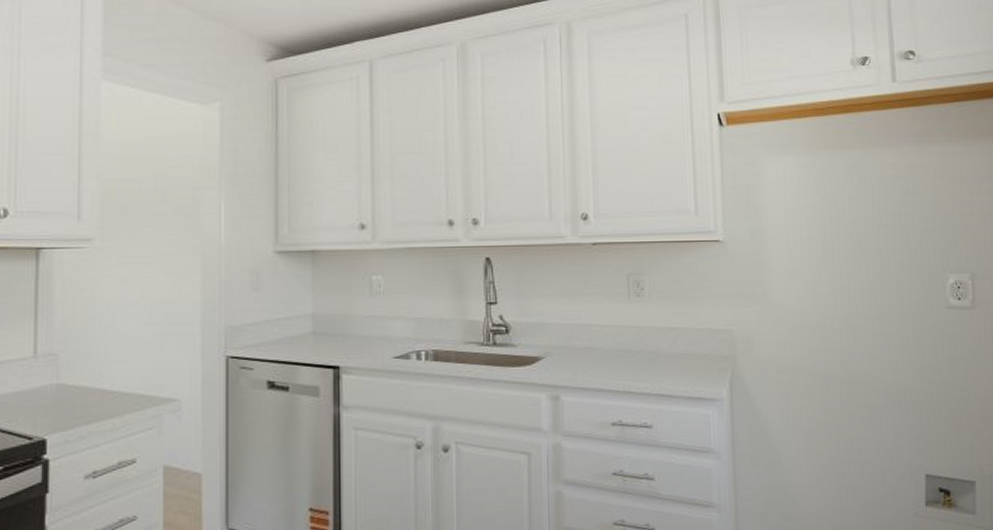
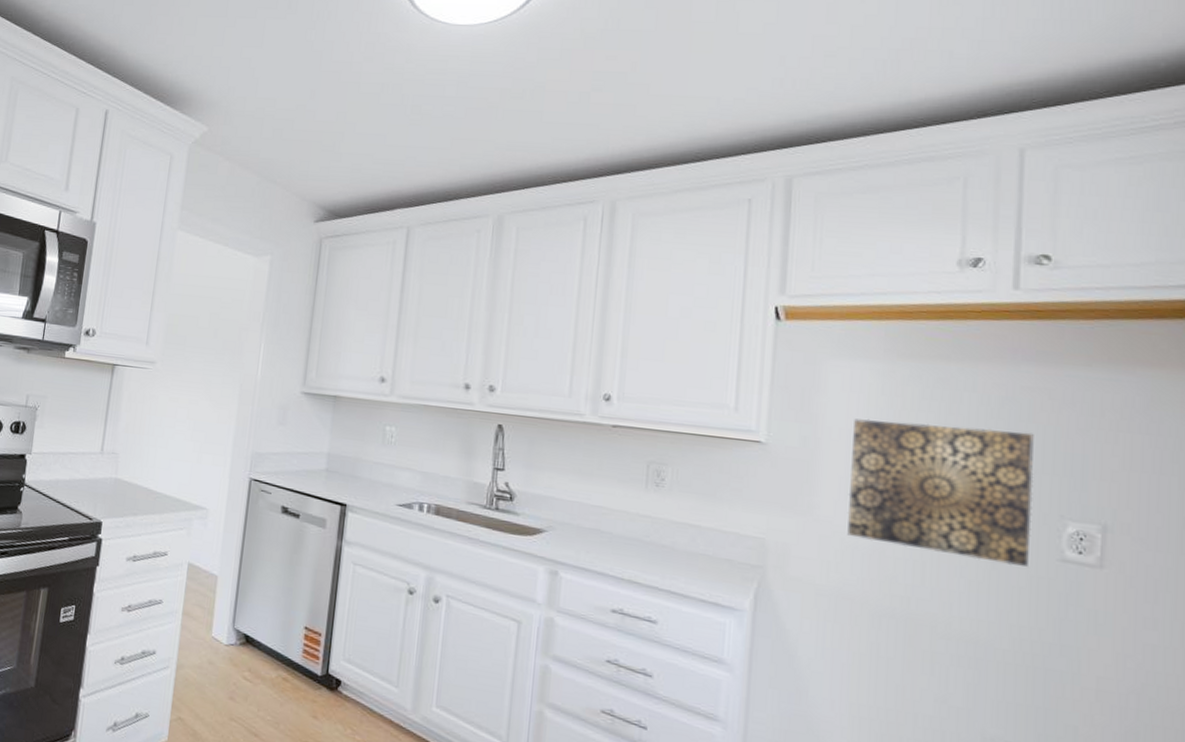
wall art: none [790,203,926,319] -> present [847,418,1034,567]

